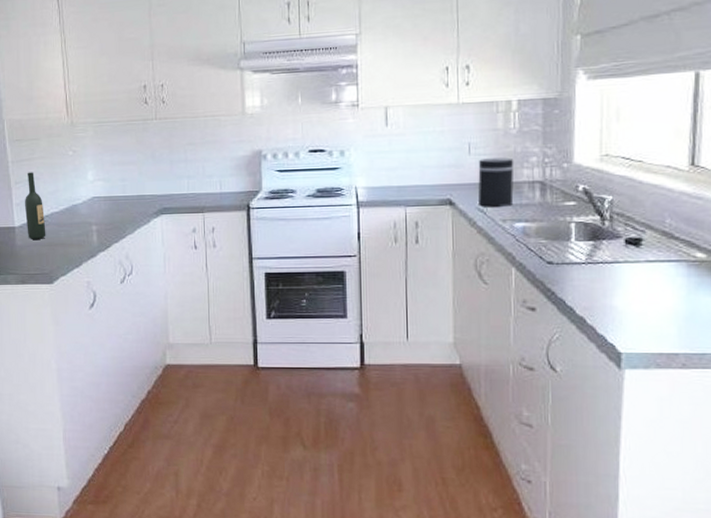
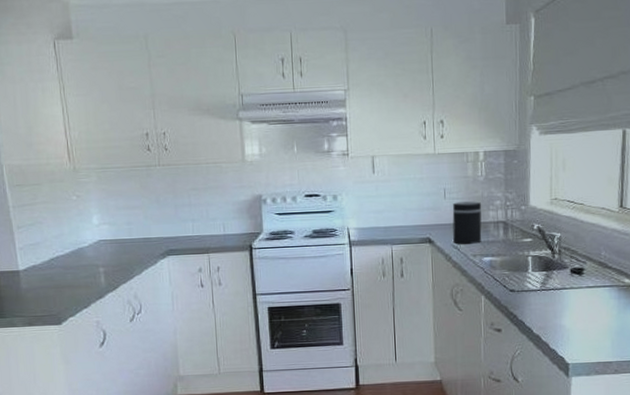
wine bottle: present [25,172,46,239] -> none [28,216,52,282]

